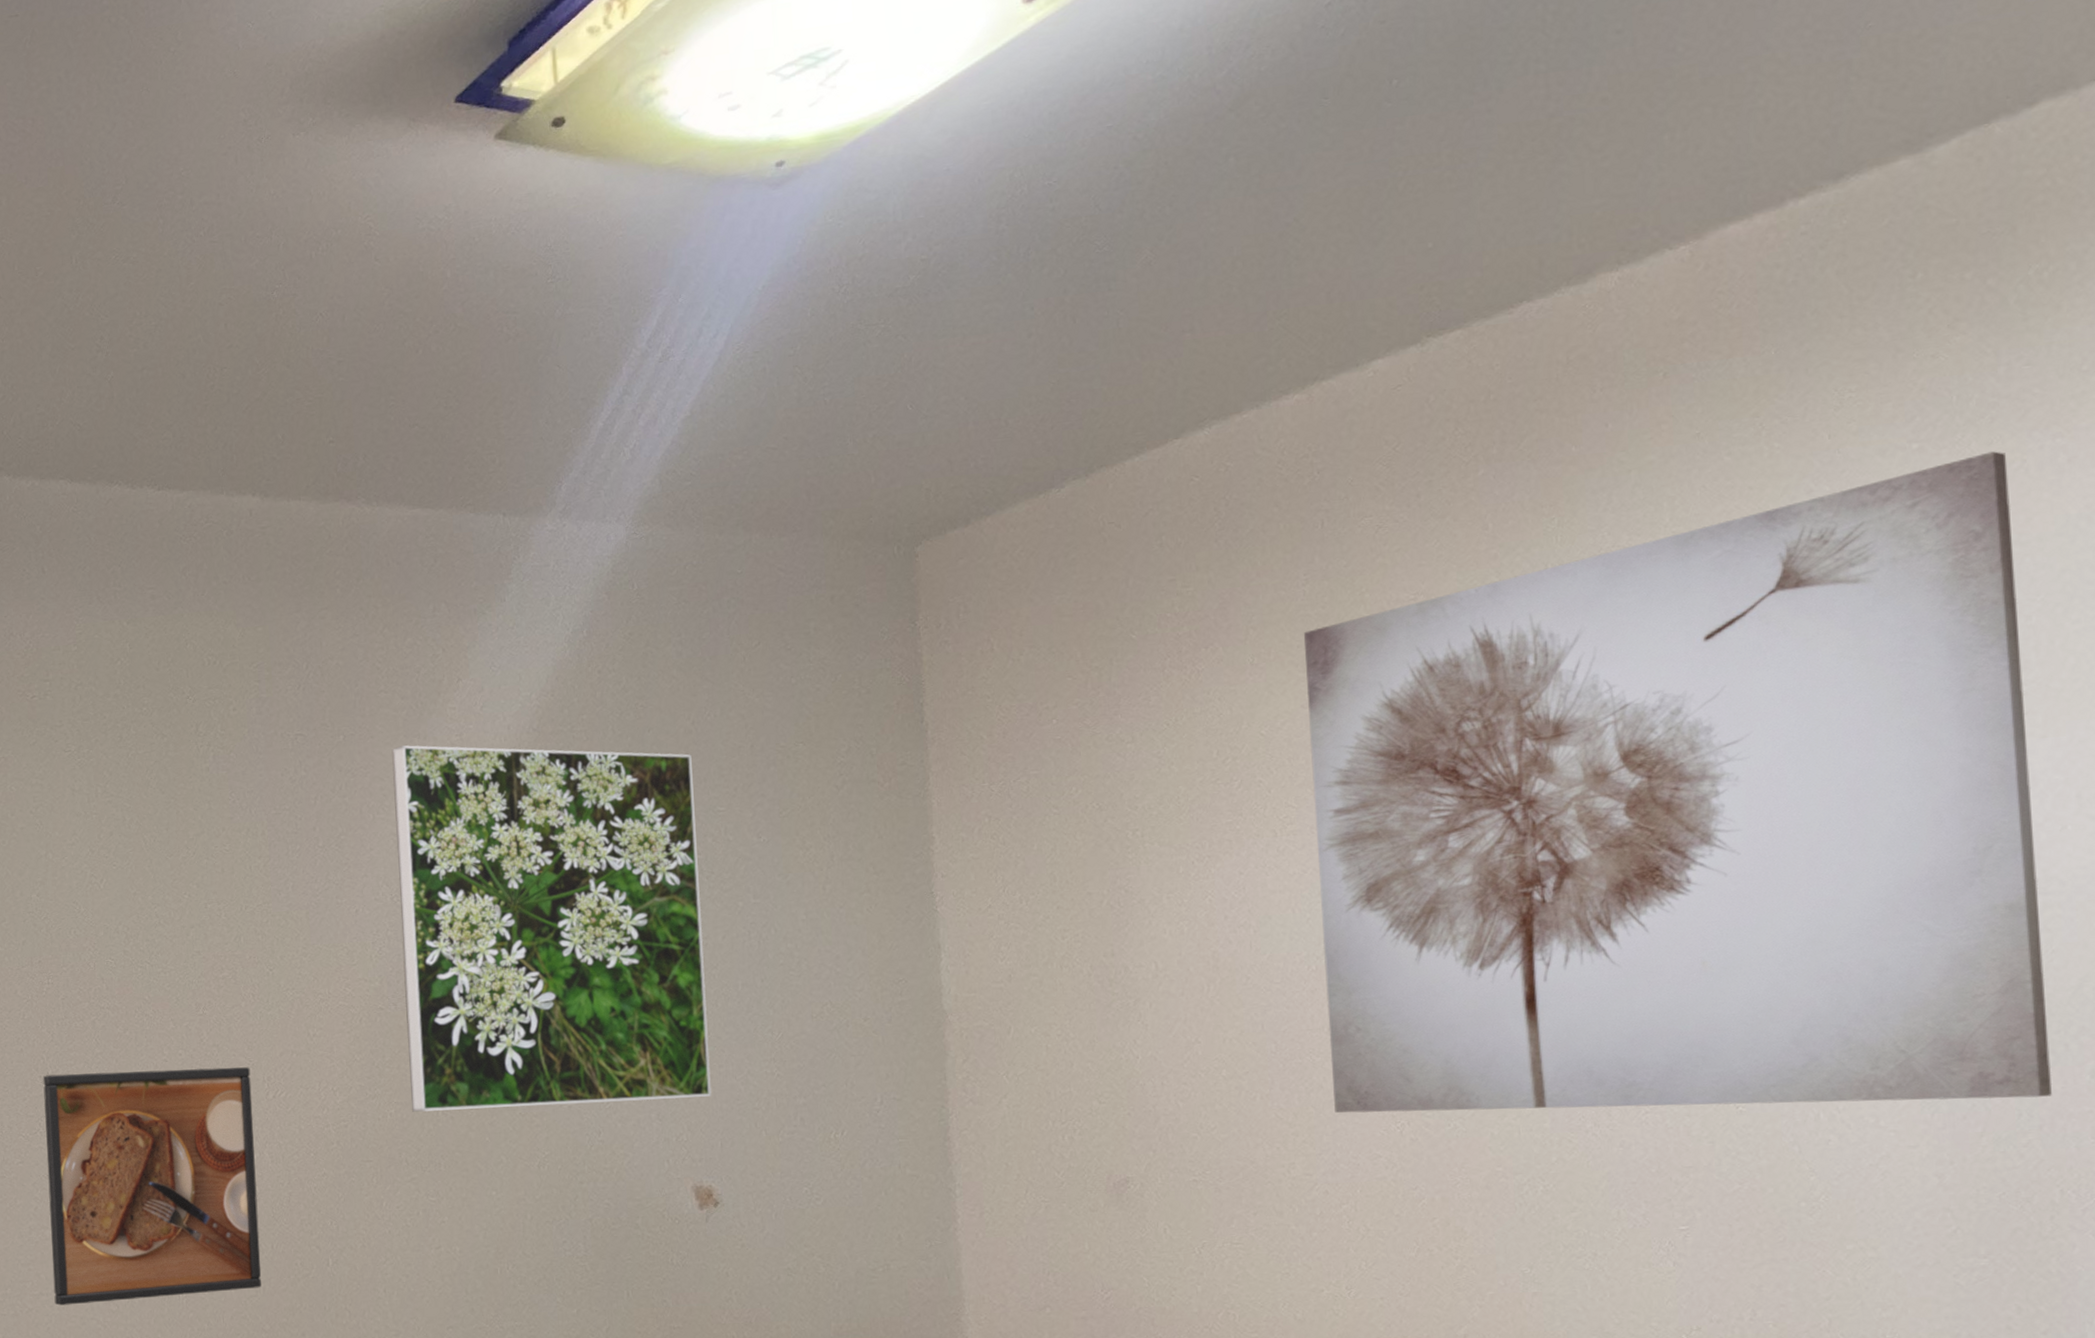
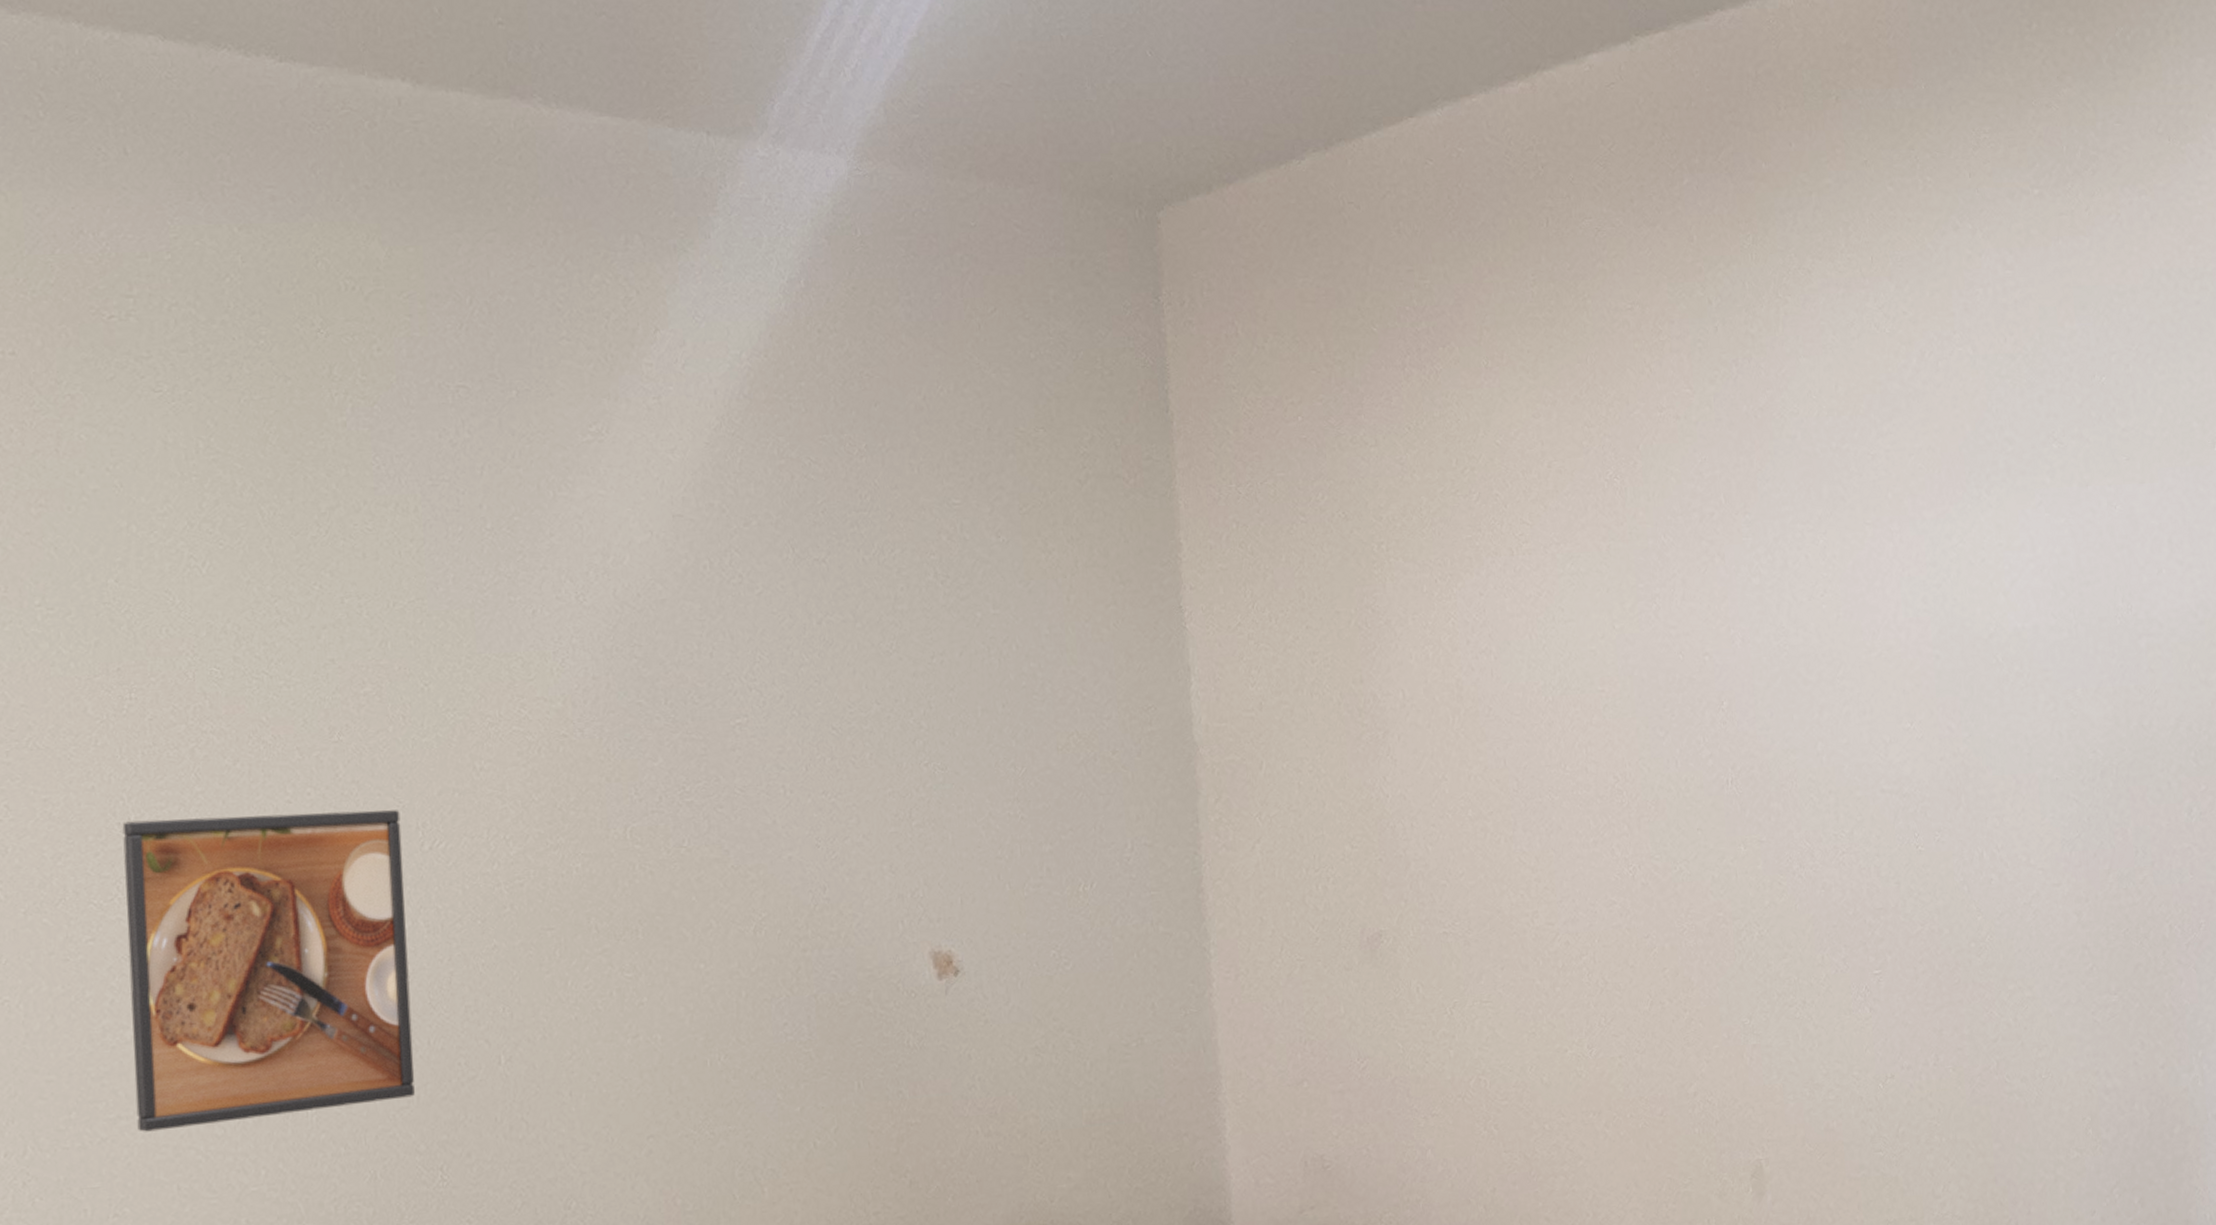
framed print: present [392,745,712,1112] -> none [576,406,950,866]
wall art: present [1303,451,2053,1113] -> none [1532,203,2160,857]

